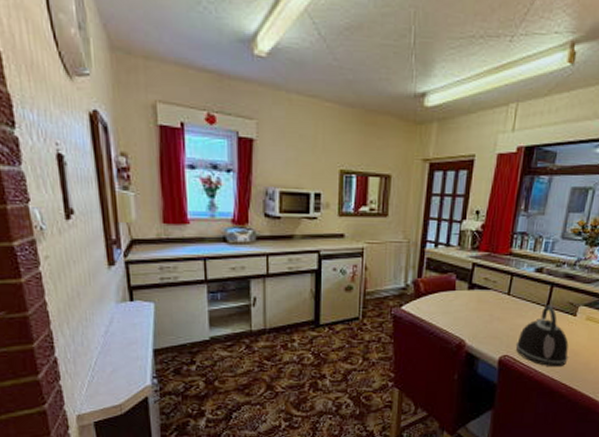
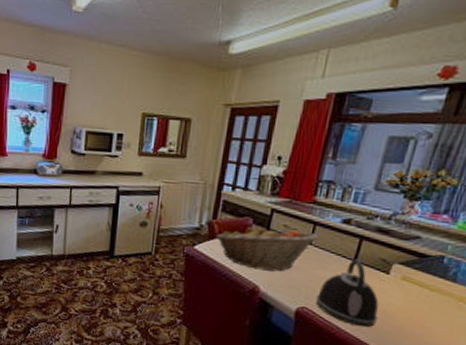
fruit basket: none [421,280,515,324] -> present [215,225,318,272]

